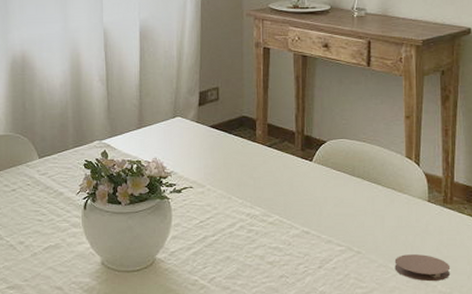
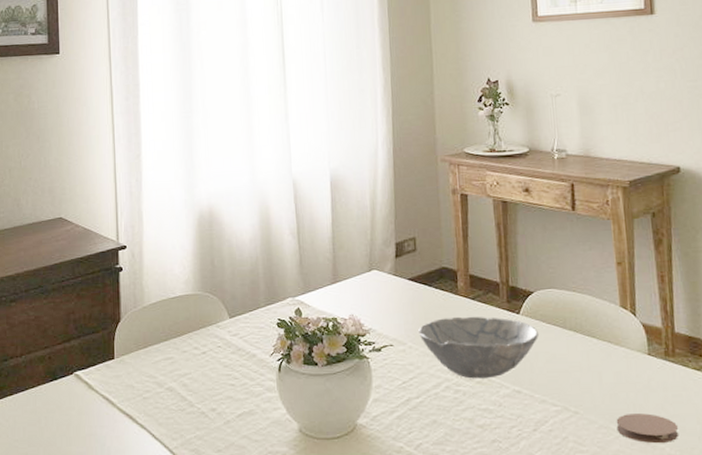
bowl: none [217,162,328,220] -> present [418,316,538,379]

